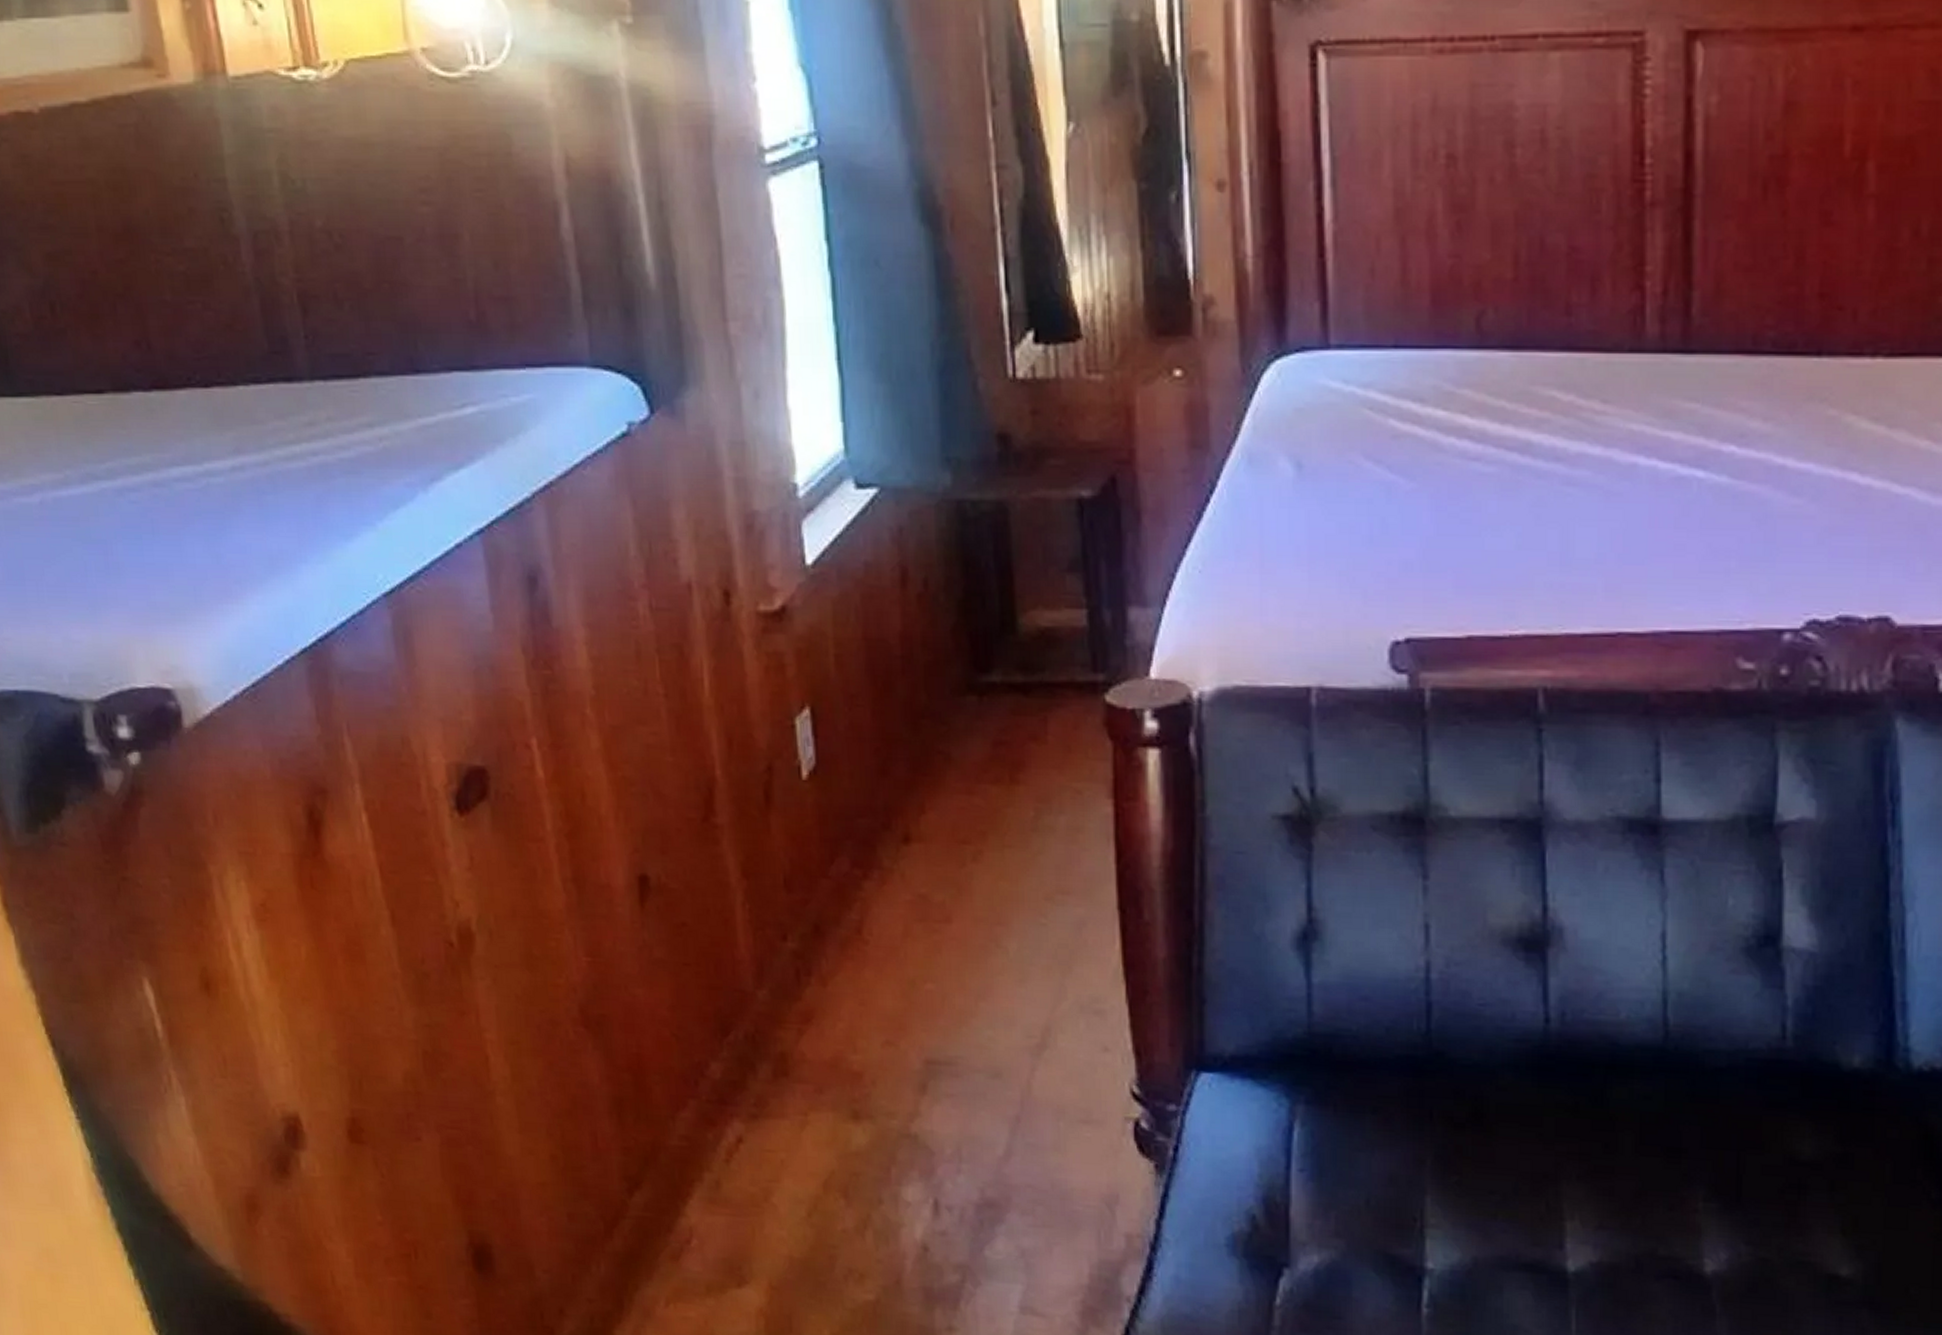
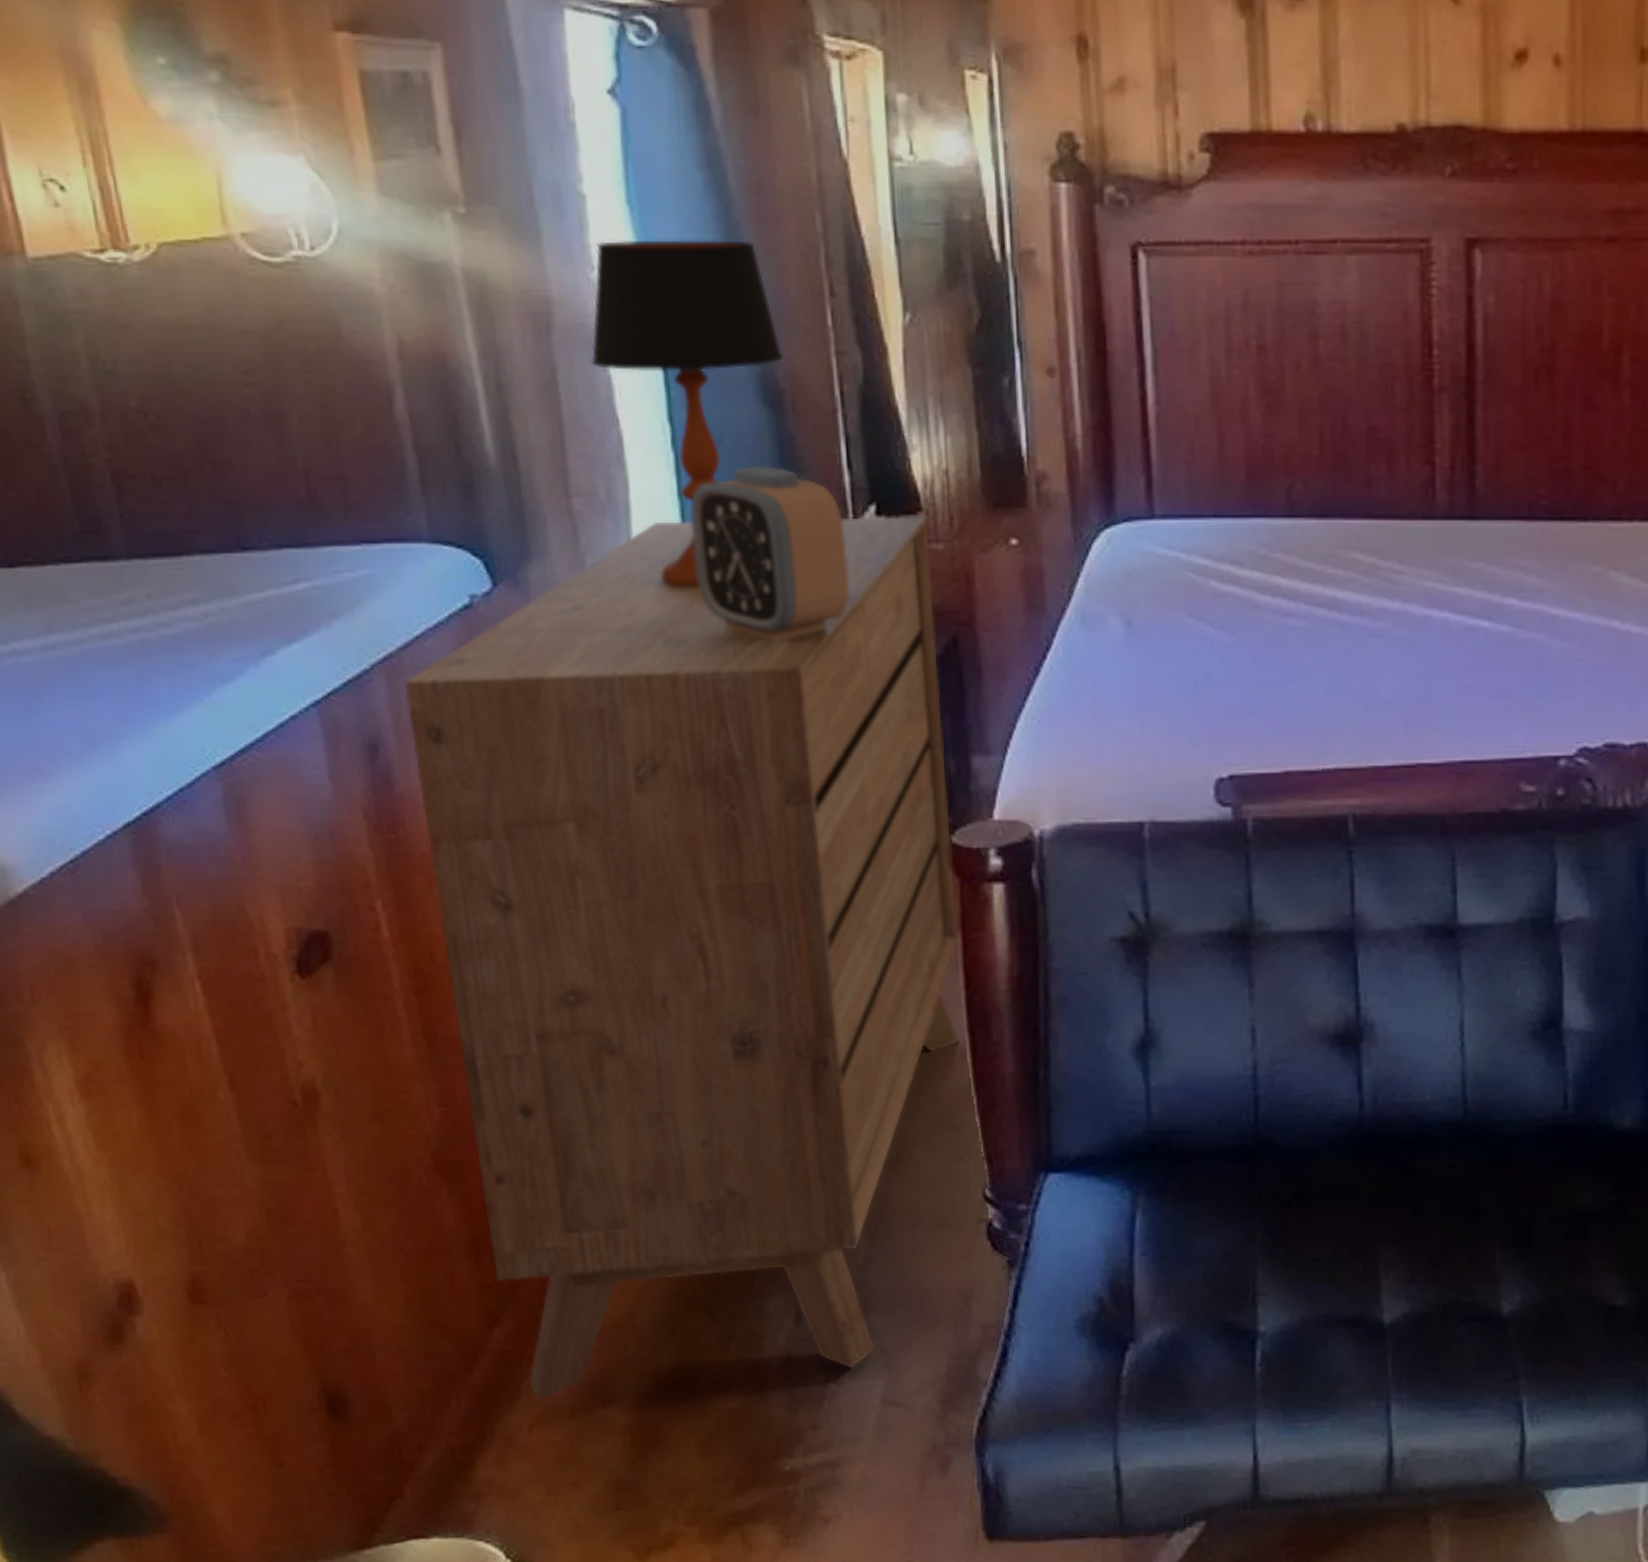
dresser: none [563,343,1111,1274] -> present [404,516,961,1401]
table lamp: none [750,47,943,419] -> present [591,240,784,589]
alarm clock: none [844,287,1004,477] -> present [689,464,849,641]

